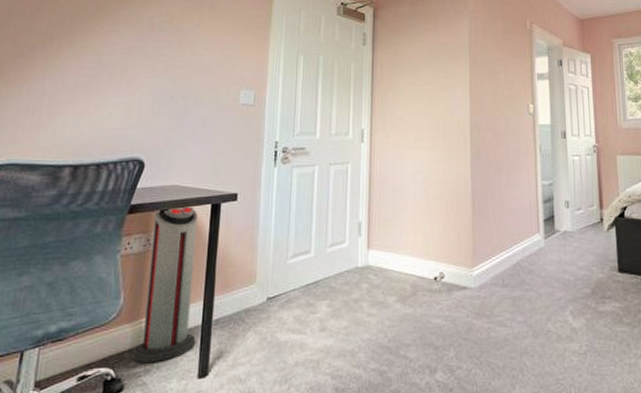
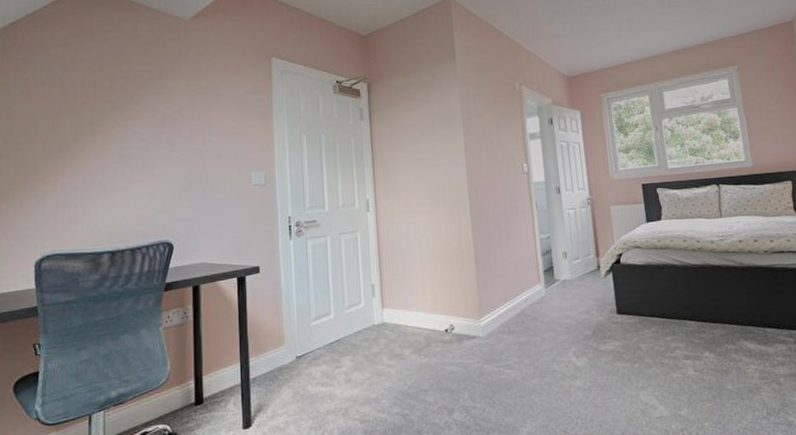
air purifier: present [131,205,198,364] -> none [183,279,238,419]

